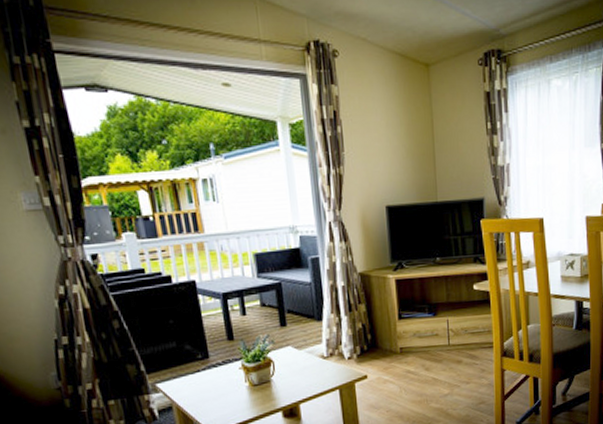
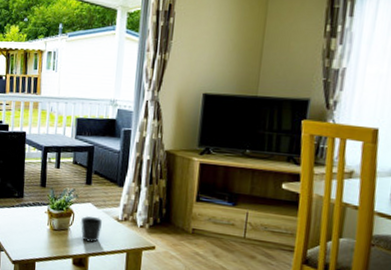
cup: none [282,359,308,390] -> present [80,215,102,243]

